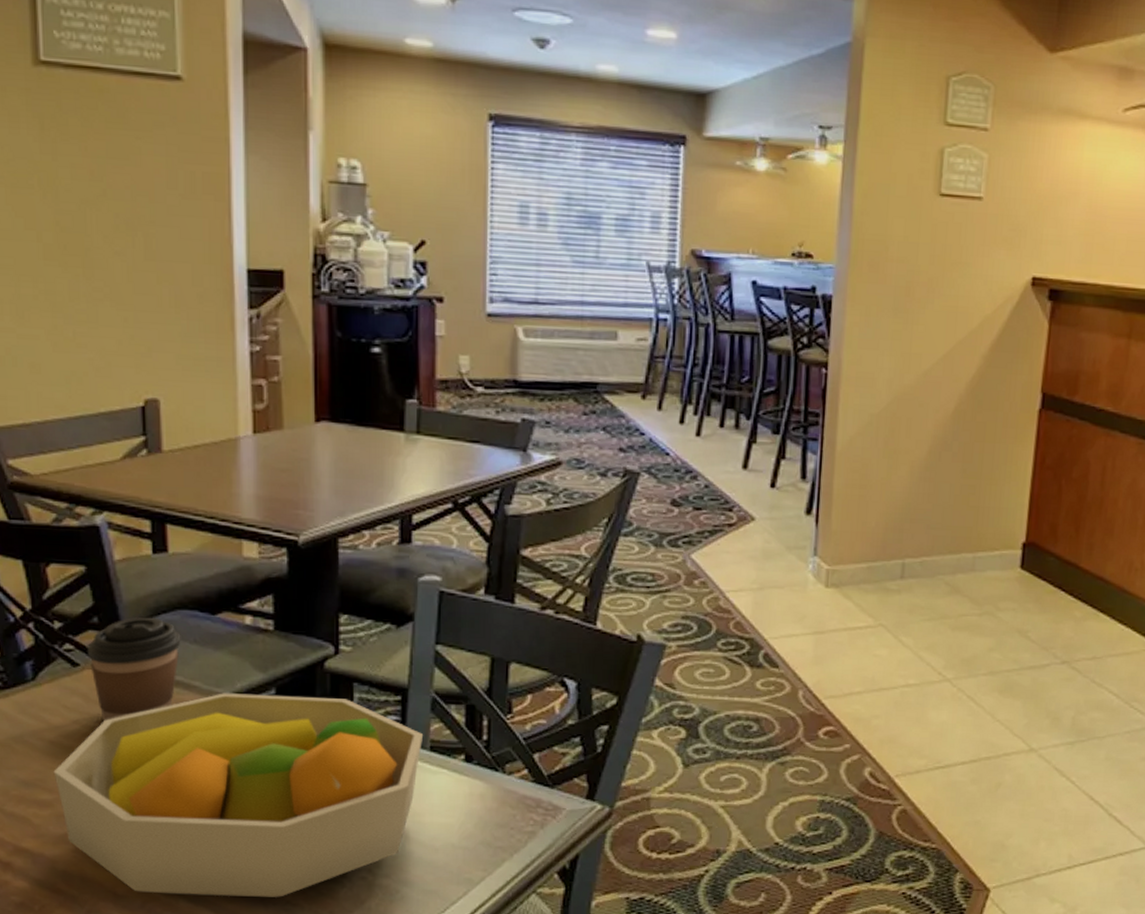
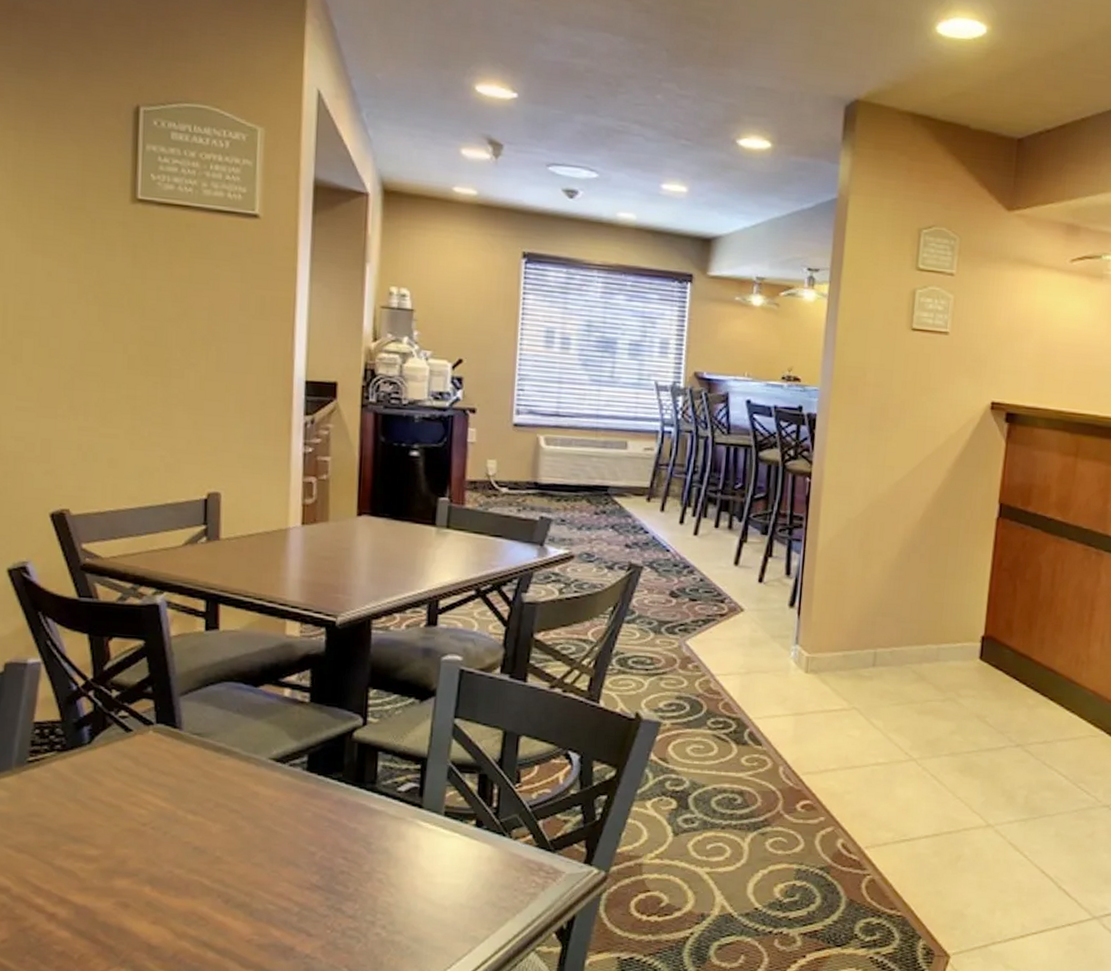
fruit bowl: present [53,693,424,897] -> none [101,759,440,951]
coffee cup: present [87,617,181,722] -> none [140,688,226,783]

